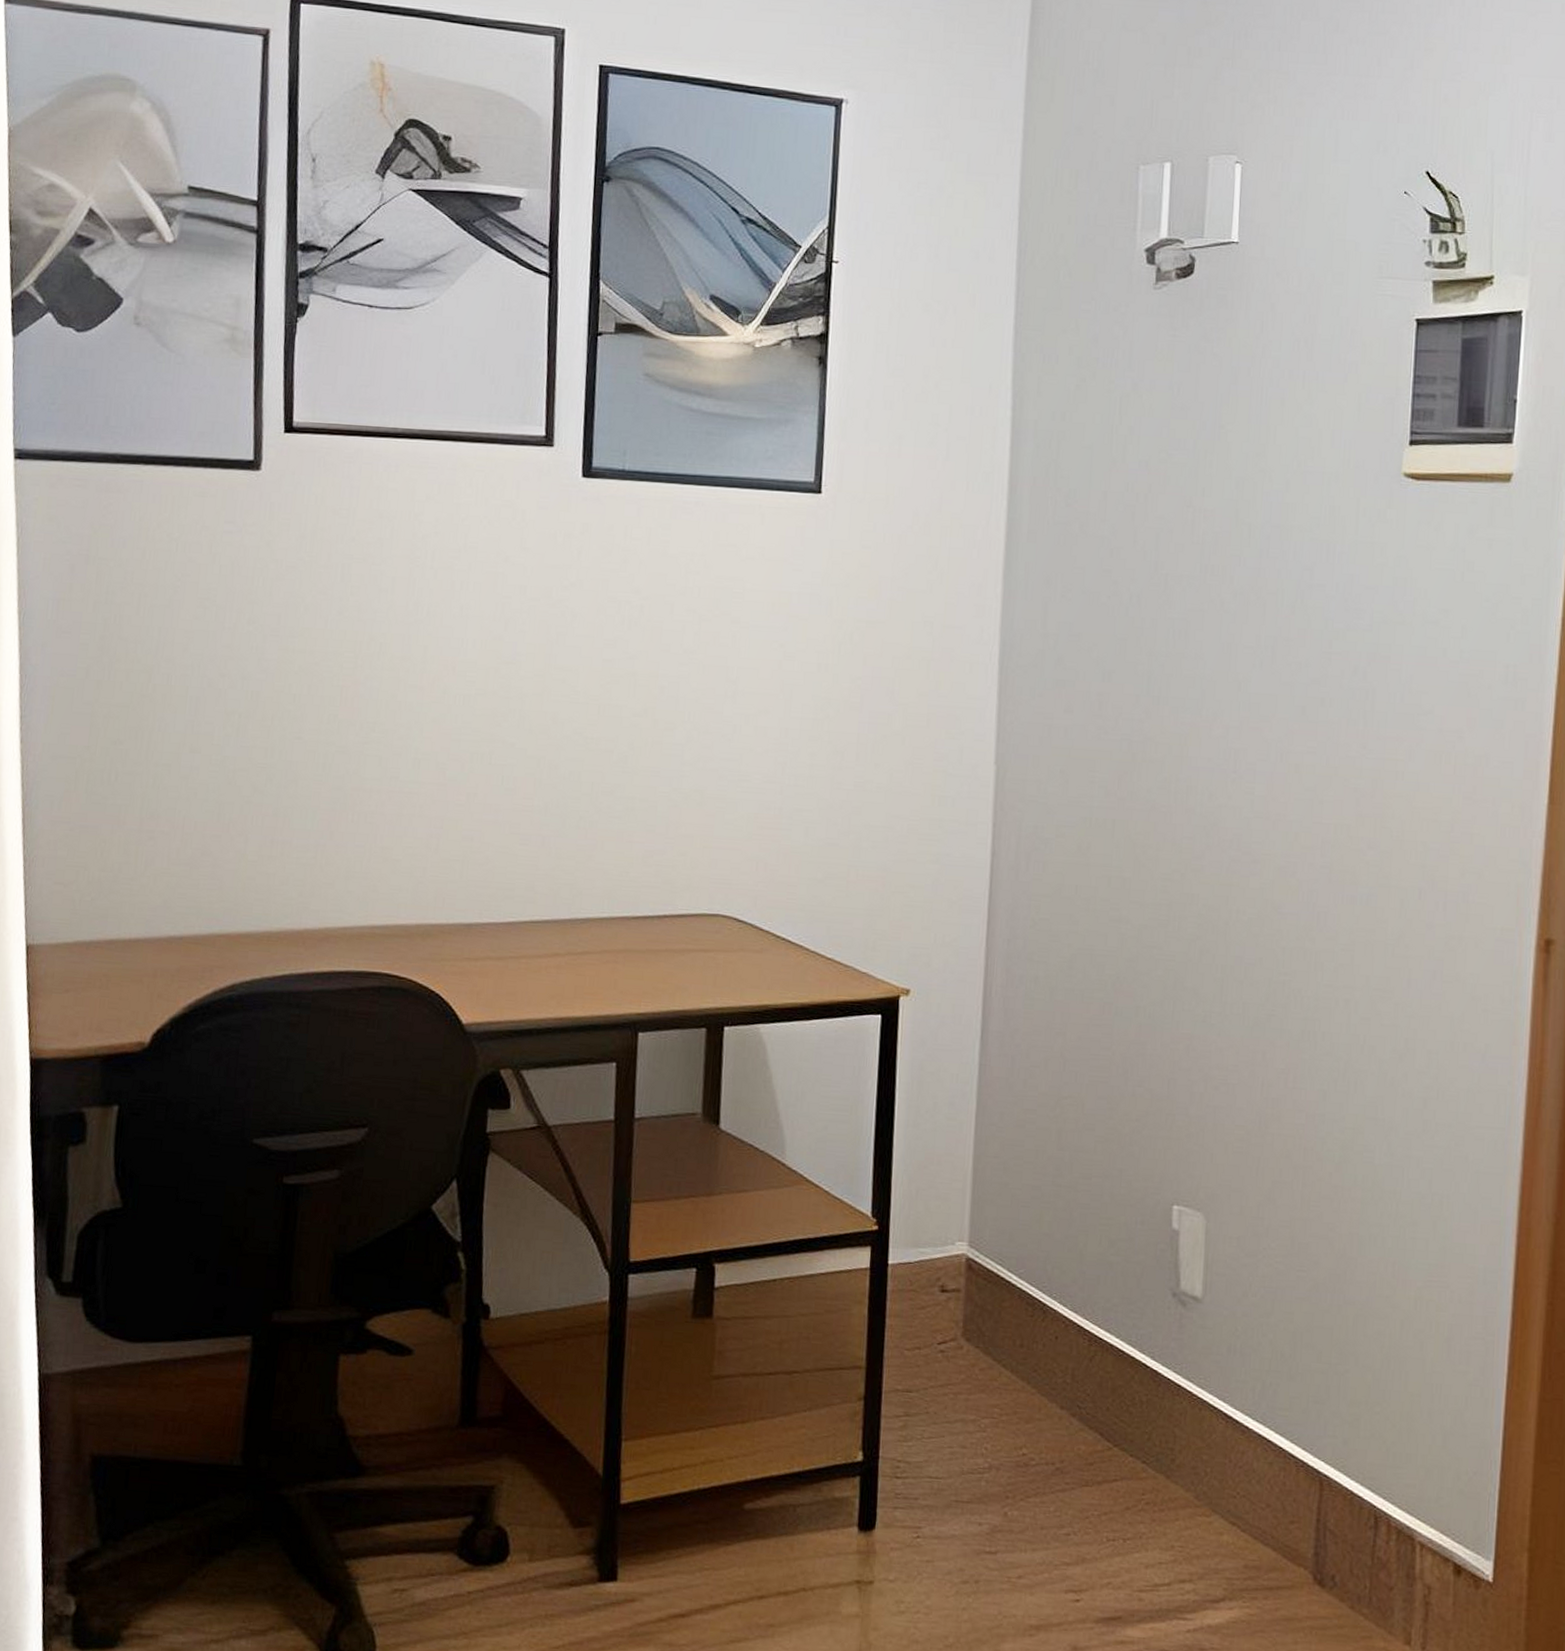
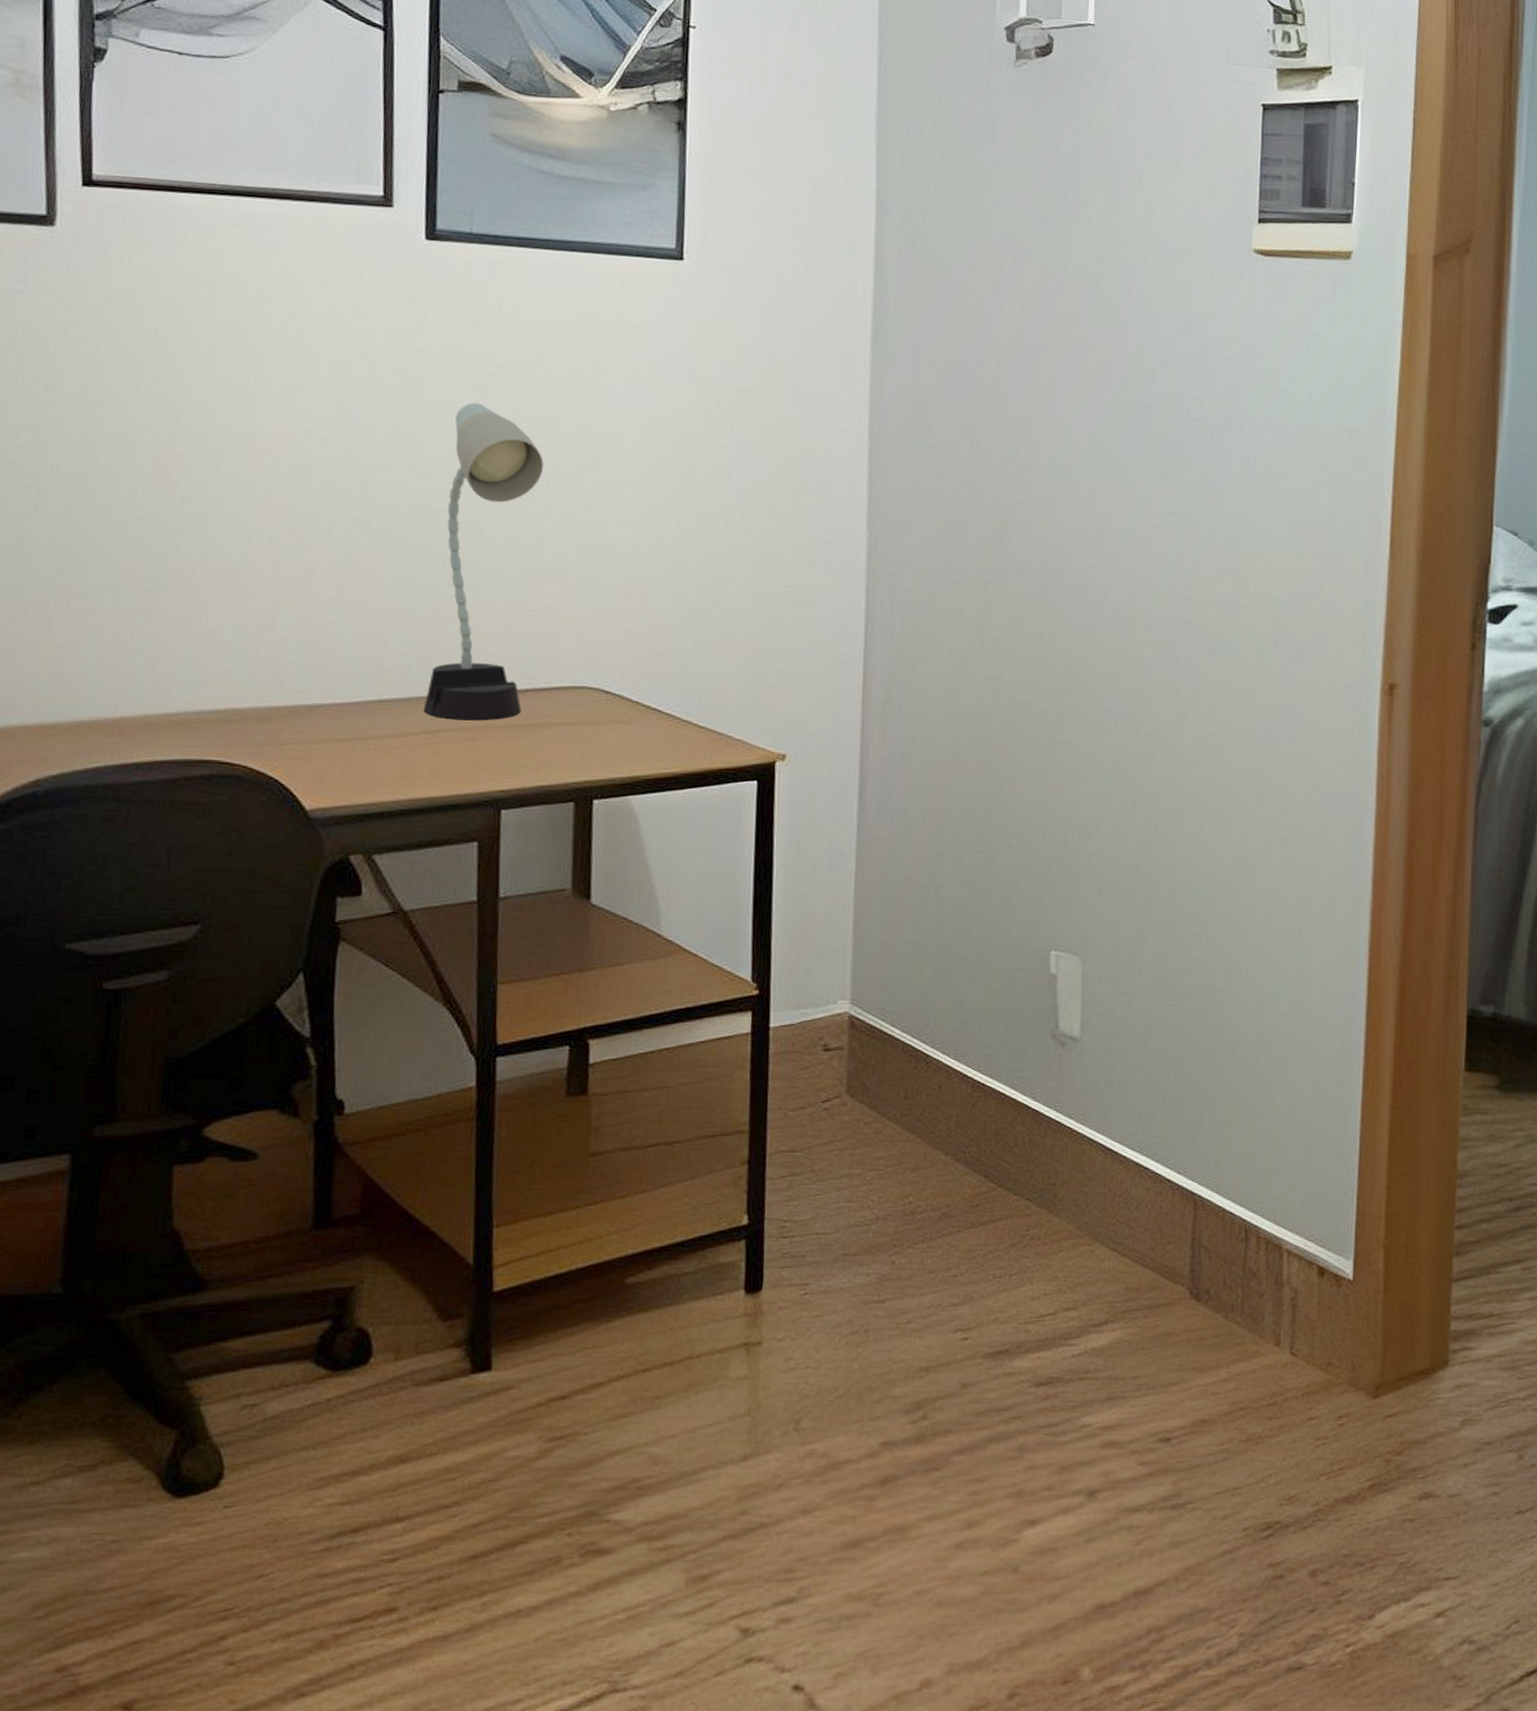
desk lamp: none [569,635,685,945] -> present [423,403,543,721]

